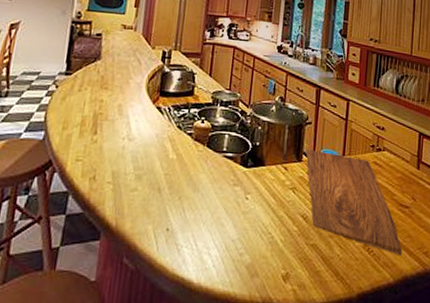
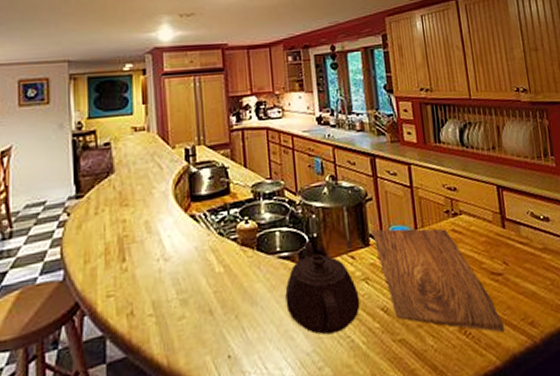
teapot: none [222,147,285,228] -> present [285,241,361,335]

